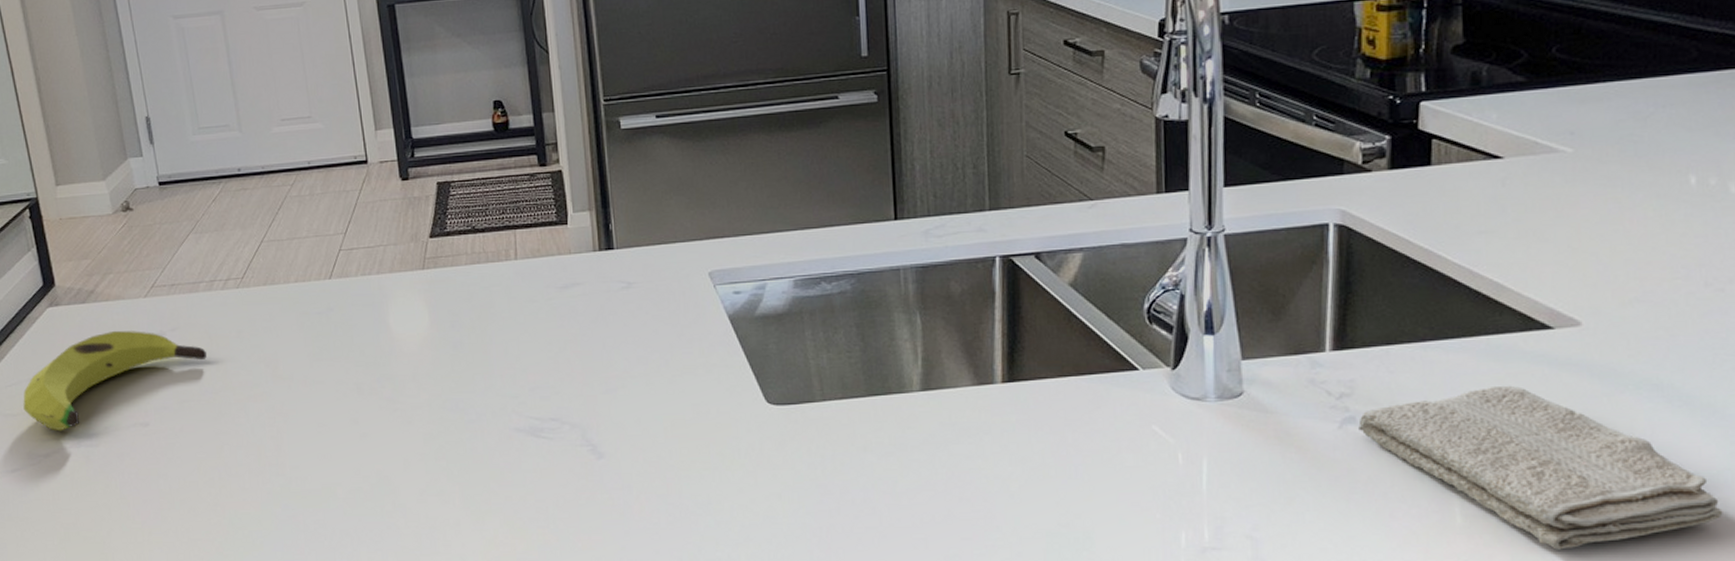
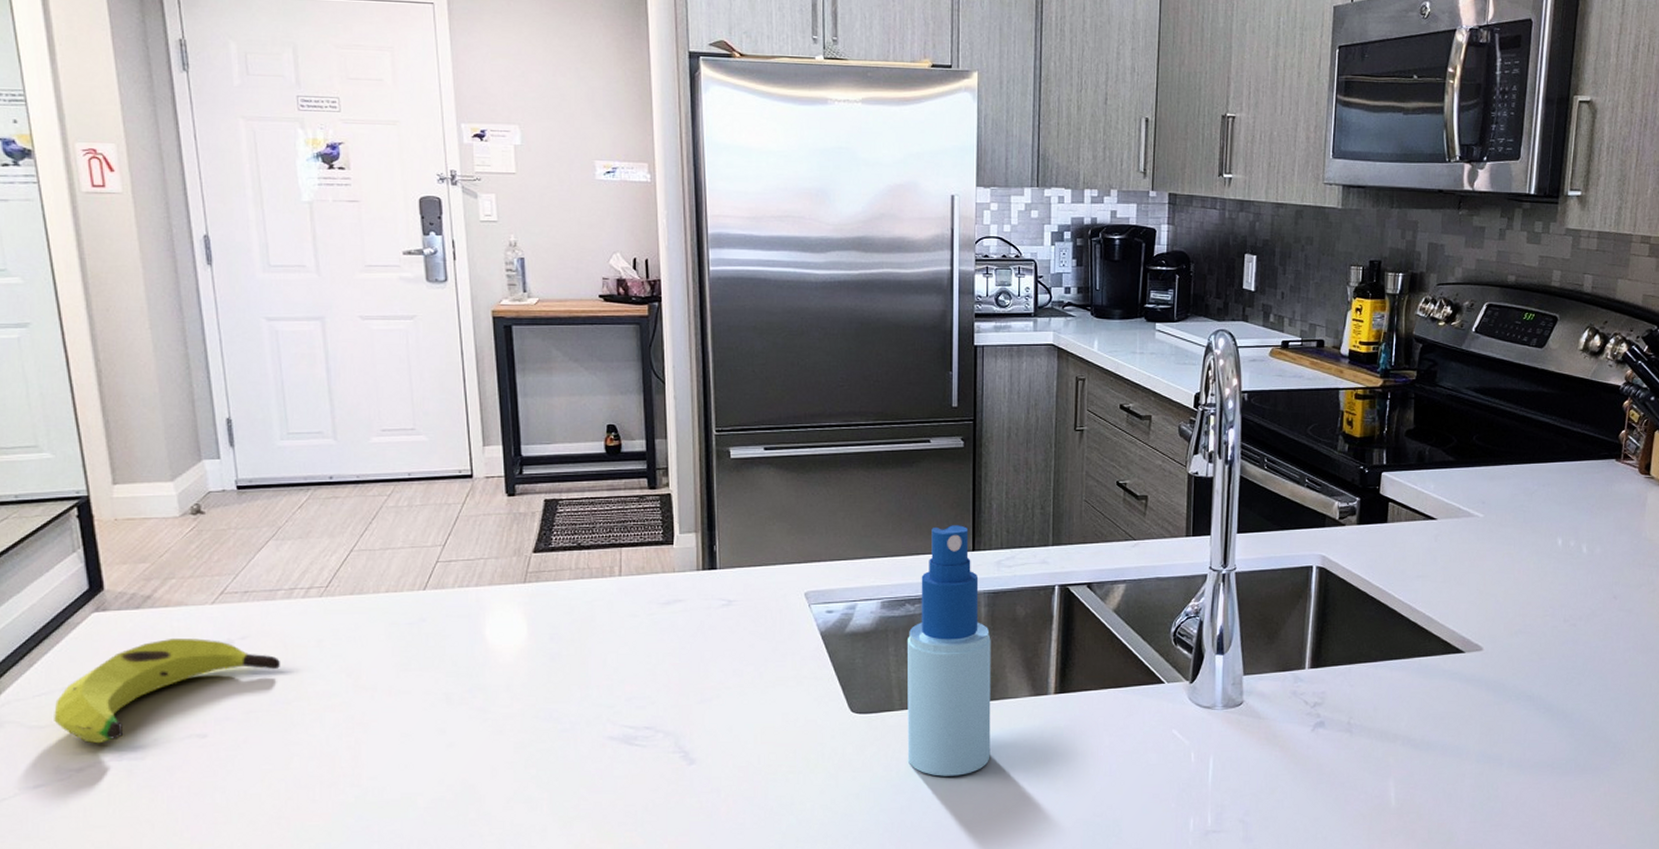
spray bottle: none [826,191,929,476] -> present [907,525,991,776]
washcloth: present [1358,385,1723,550] -> none [1326,696,1568,824]

